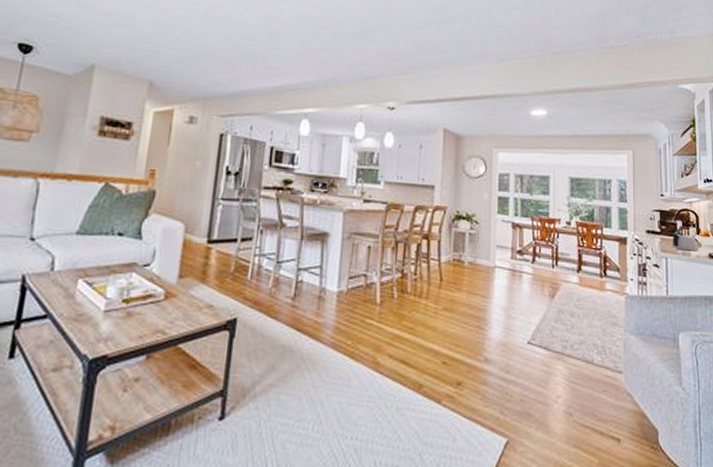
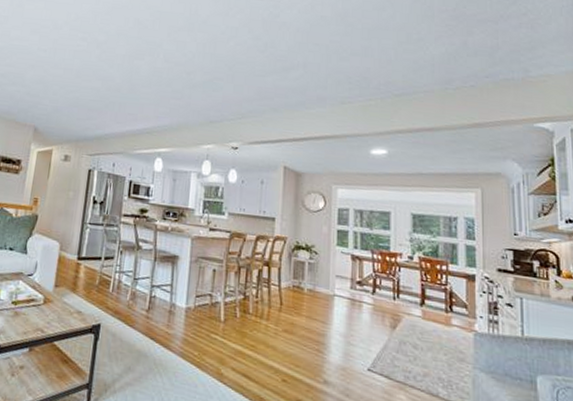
kettle: present [671,226,699,252] -> none [527,267,560,294]

